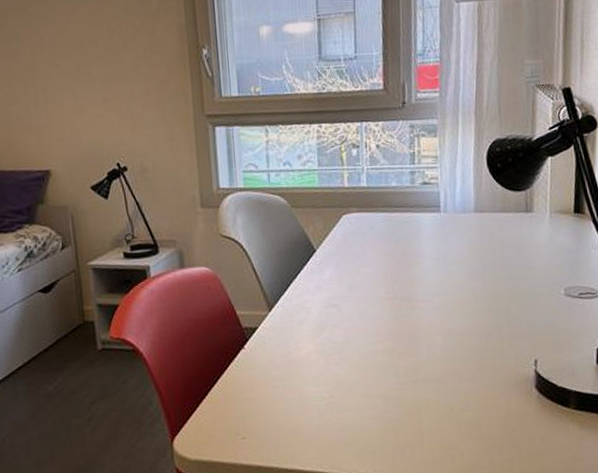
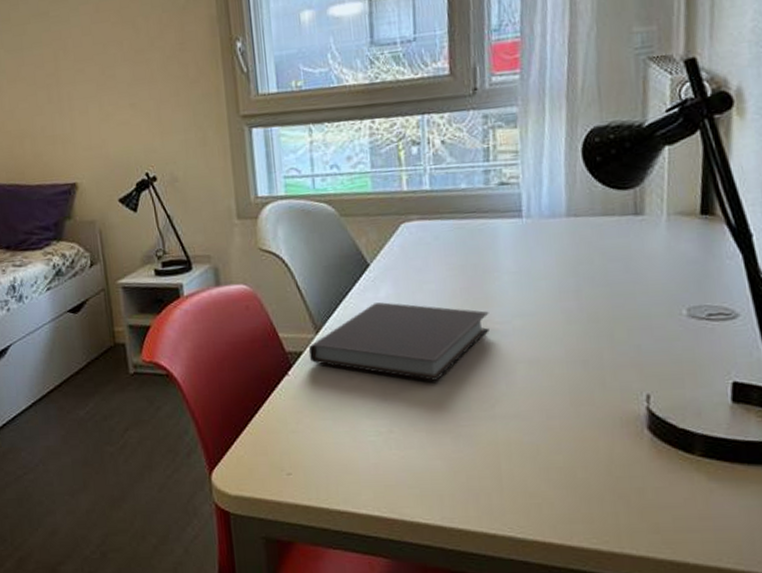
notebook: none [262,283,414,351] -> present [308,302,489,381]

